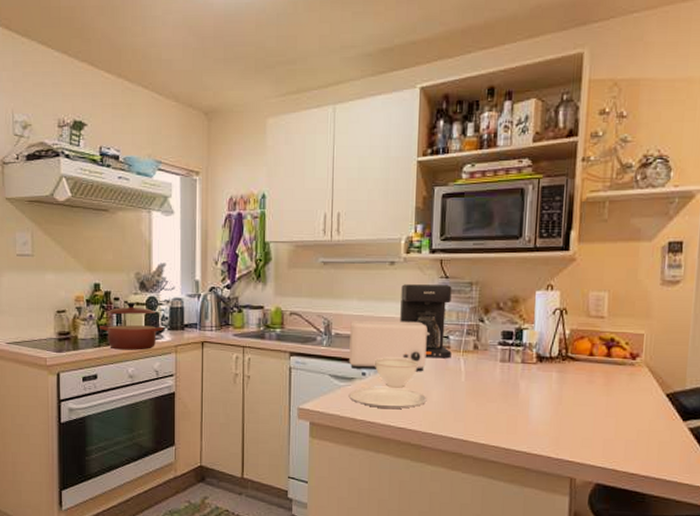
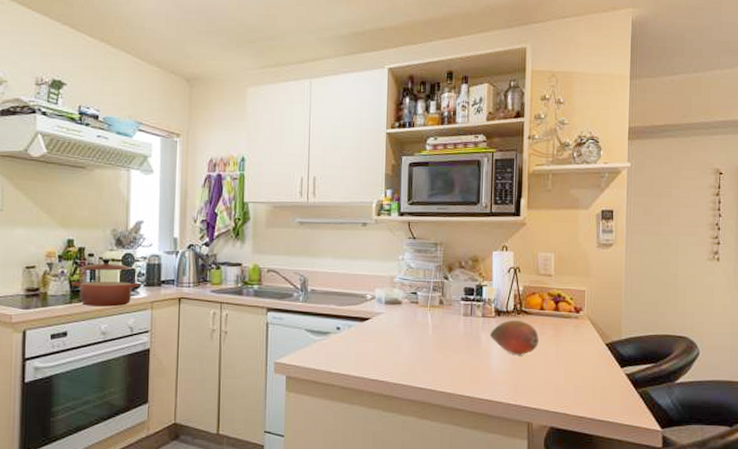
toaster: present [348,320,430,372] -> none [323,277,400,326]
plate: present [349,387,427,409] -> none [325,341,398,362]
bowl: present [374,358,419,388] -> none [348,313,390,342]
coffee maker: present [400,284,452,359] -> none [372,244,420,313]
fruit: none [529,367,587,405] -> present [489,320,539,355]

